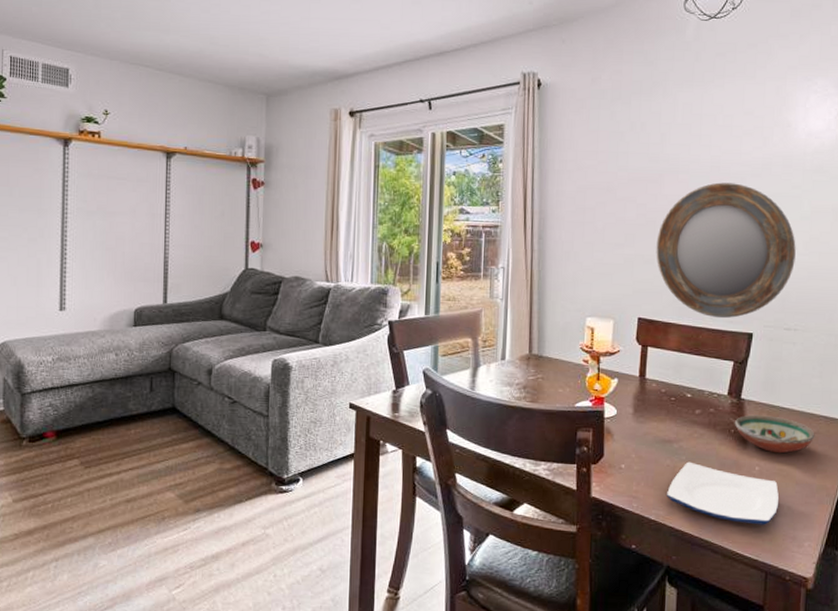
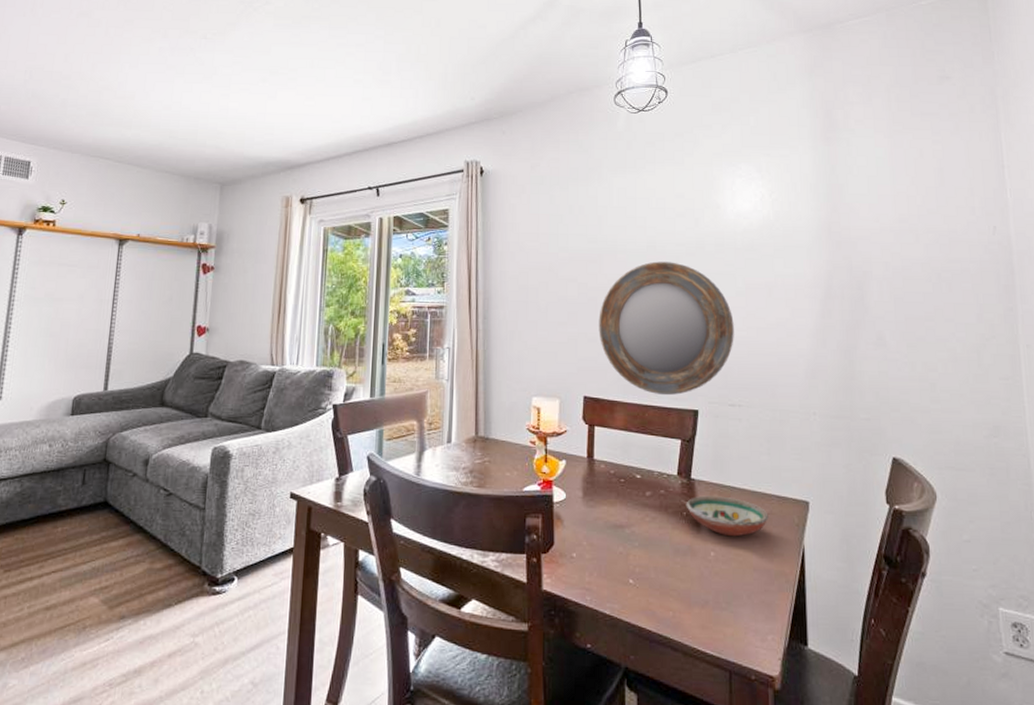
plate: present [667,461,779,525] -> none [621,548,737,617]

